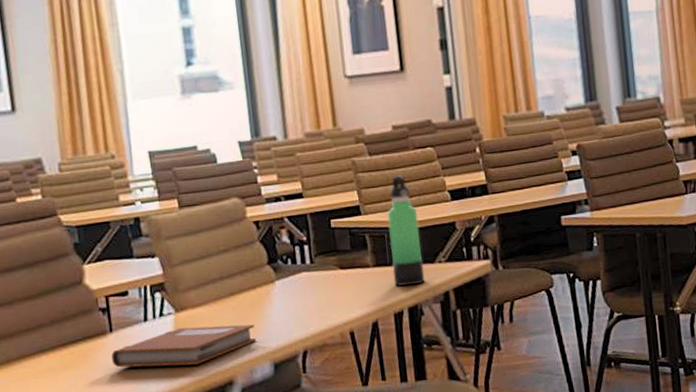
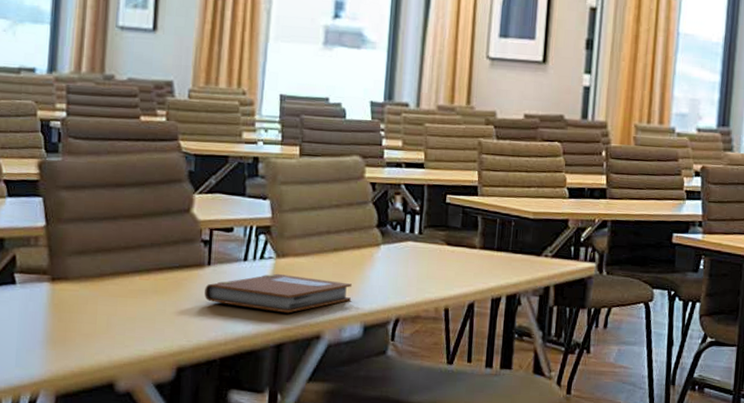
thermos bottle: present [387,175,425,286] -> none [497,164,534,274]

